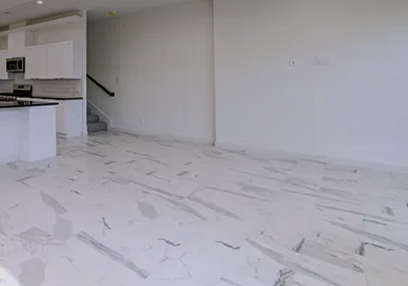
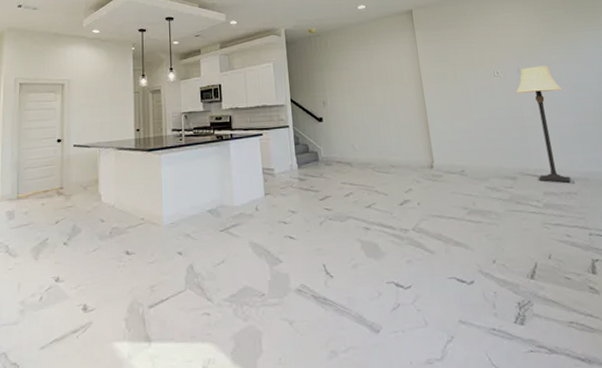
lamp: none [309,58,361,171] -> present [515,65,571,183]

